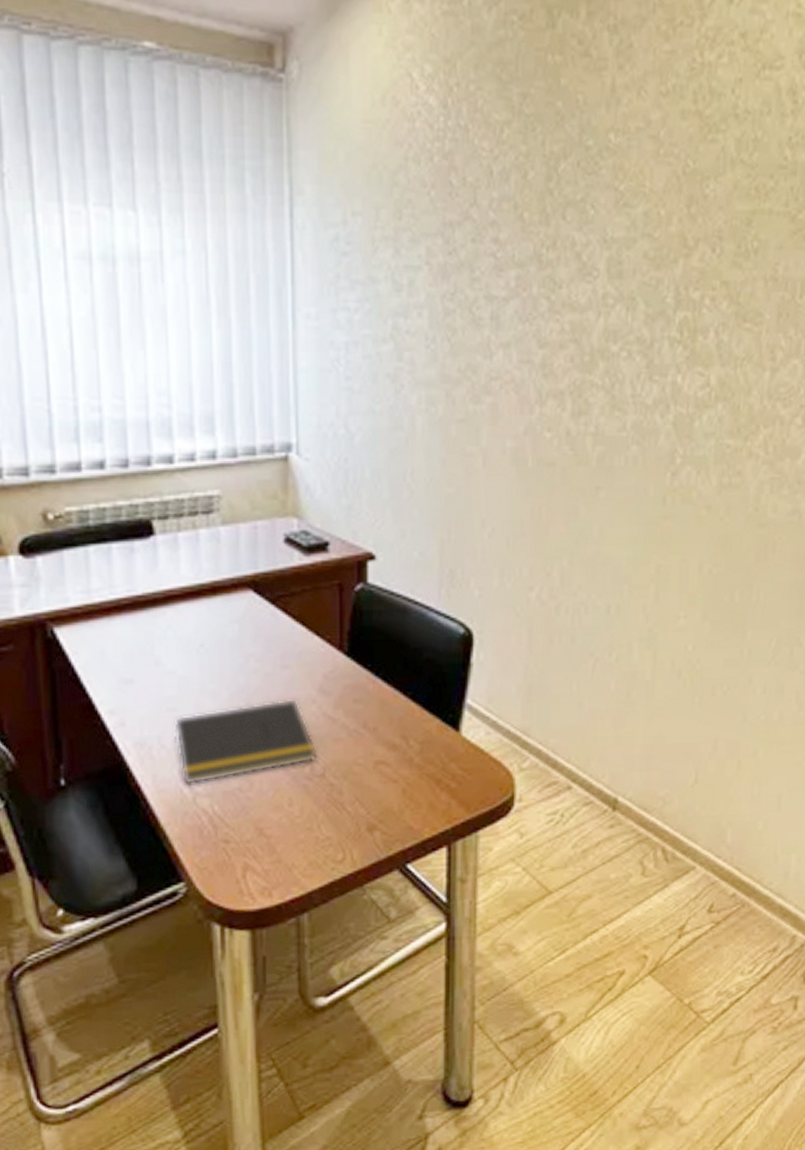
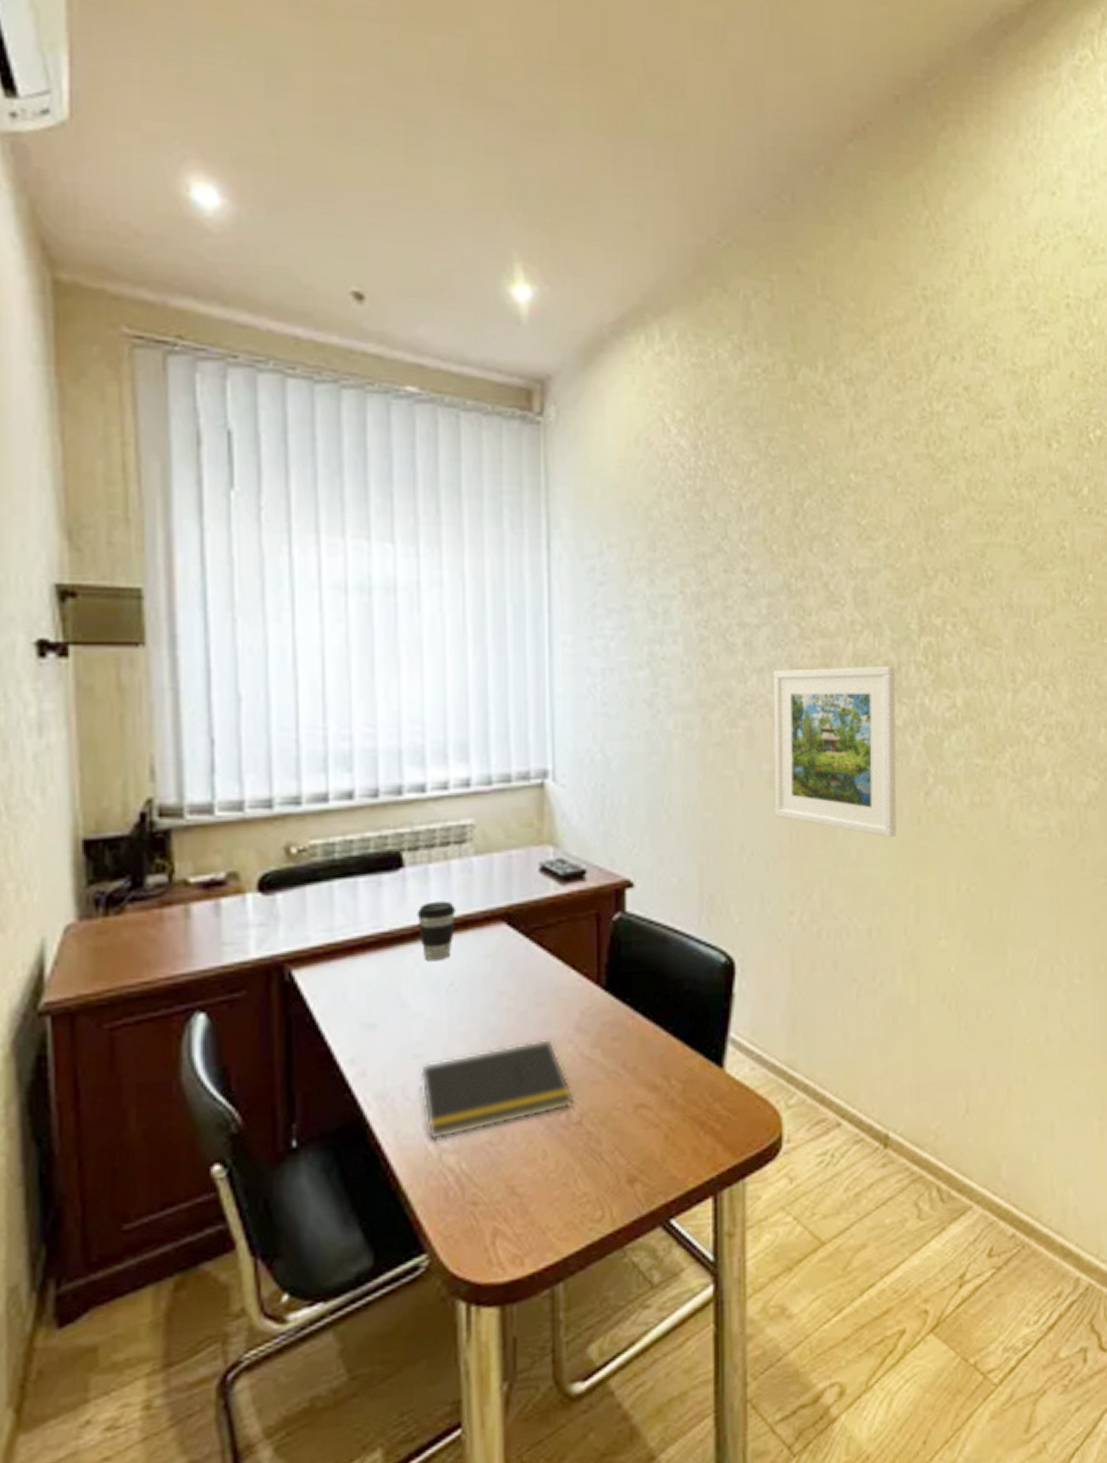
coffee cup: none [168,567,205,624] -> present [416,901,456,962]
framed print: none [517,342,648,518] -> present [773,666,896,838]

